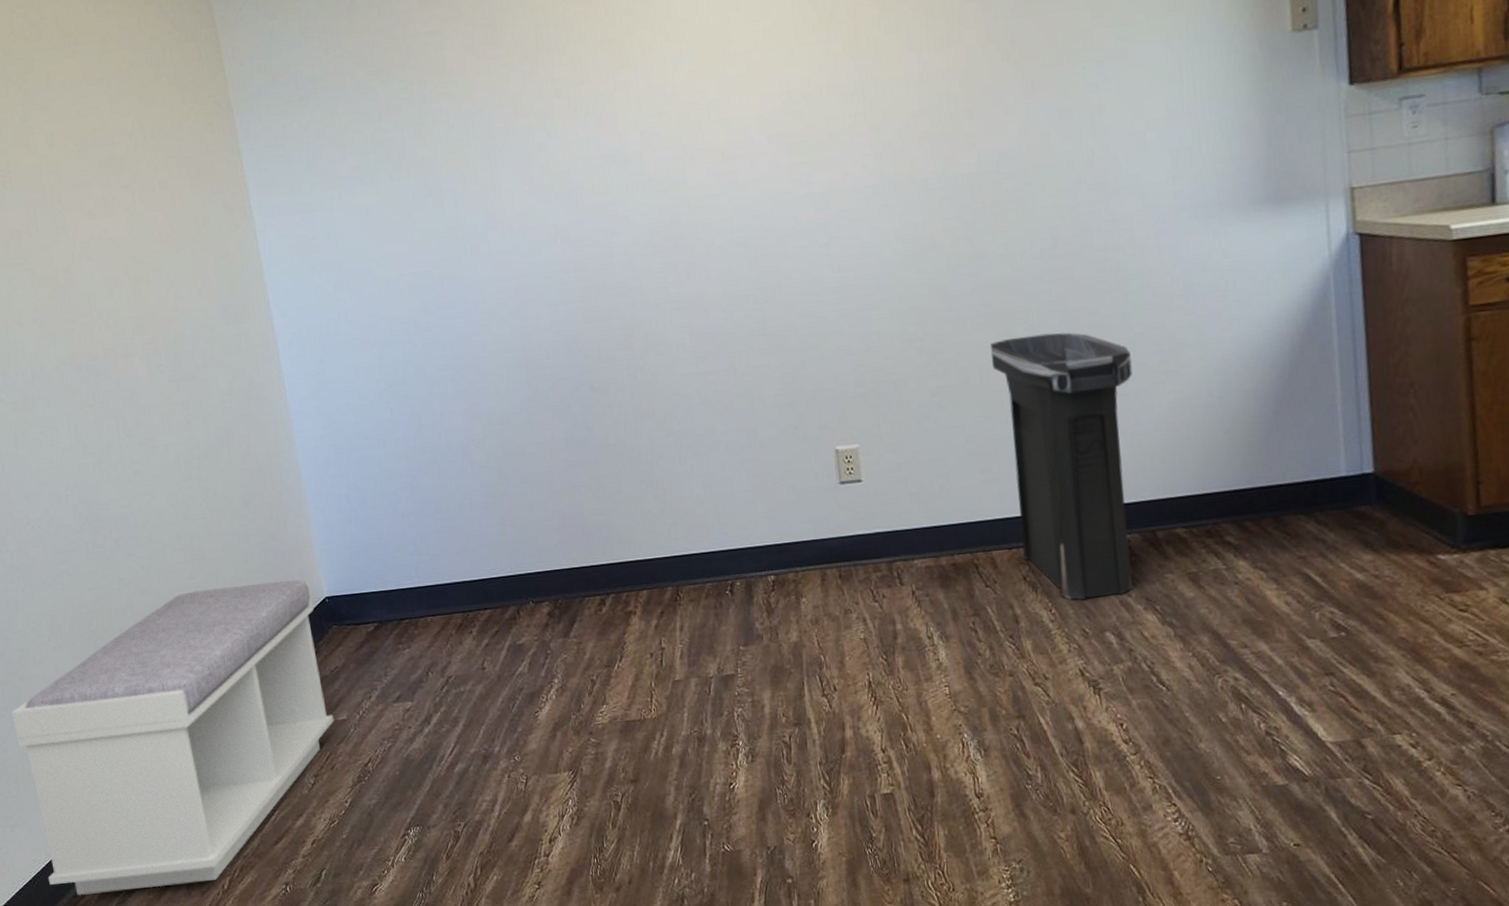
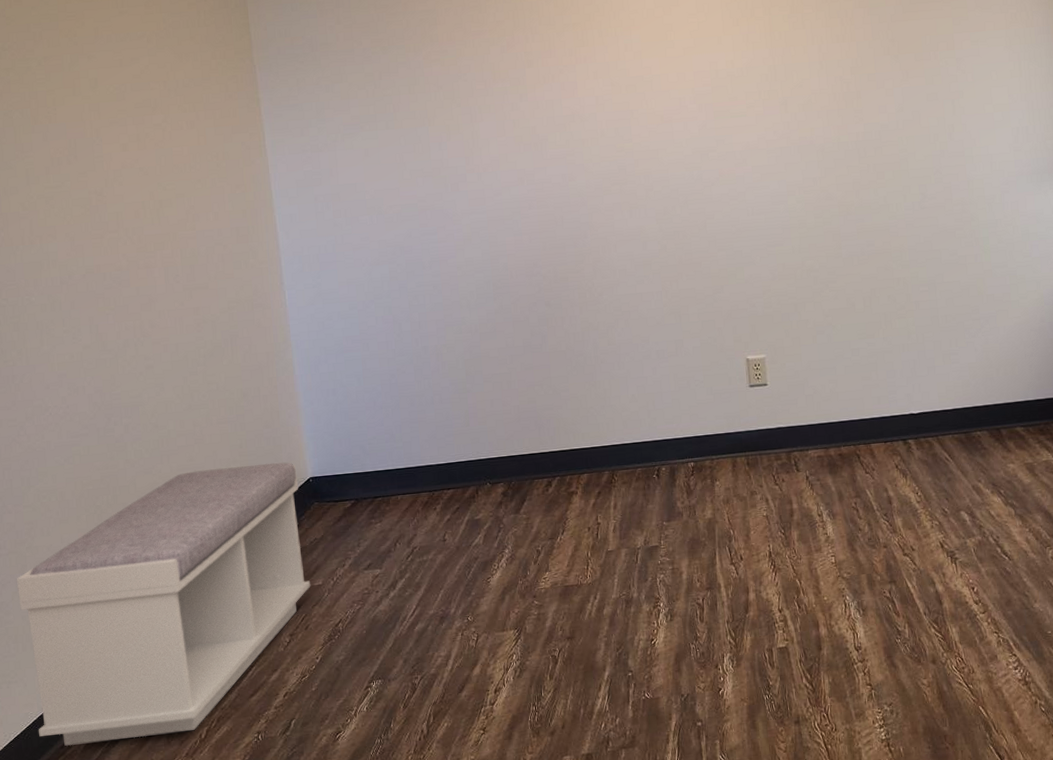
trash can: present [991,332,1133,601] -> none [872,268,983,485]

